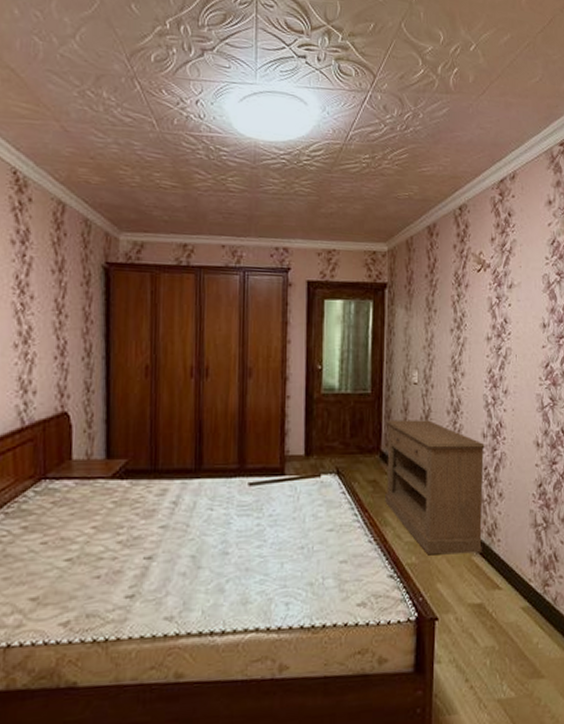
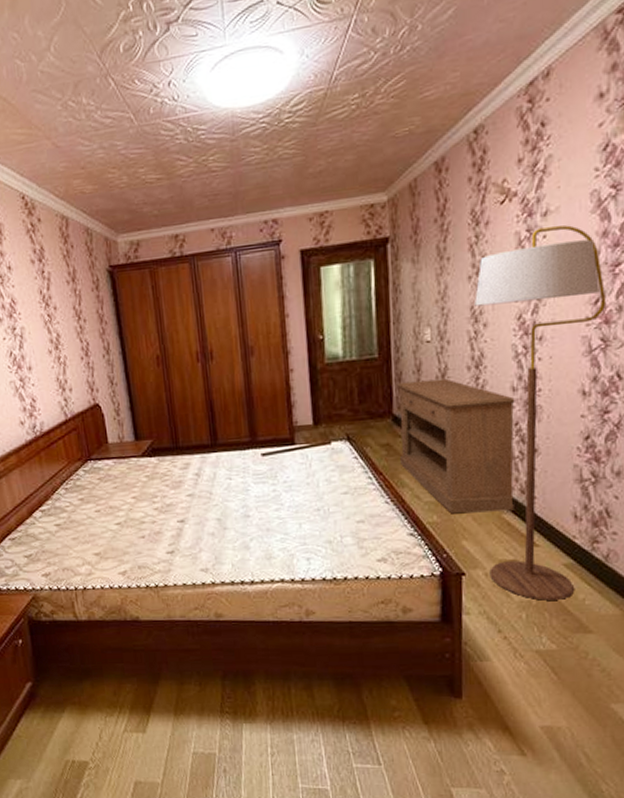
floor lamp: none [455,297,554,646] -> present [475,225,607,601]

